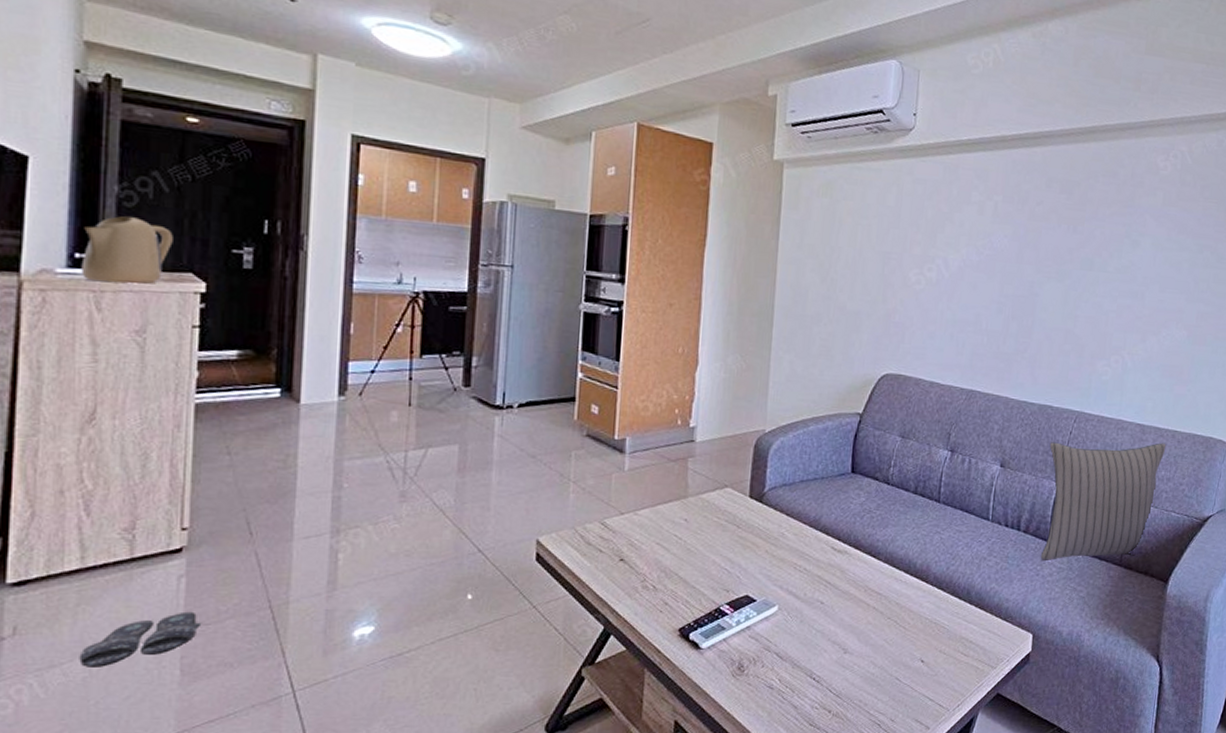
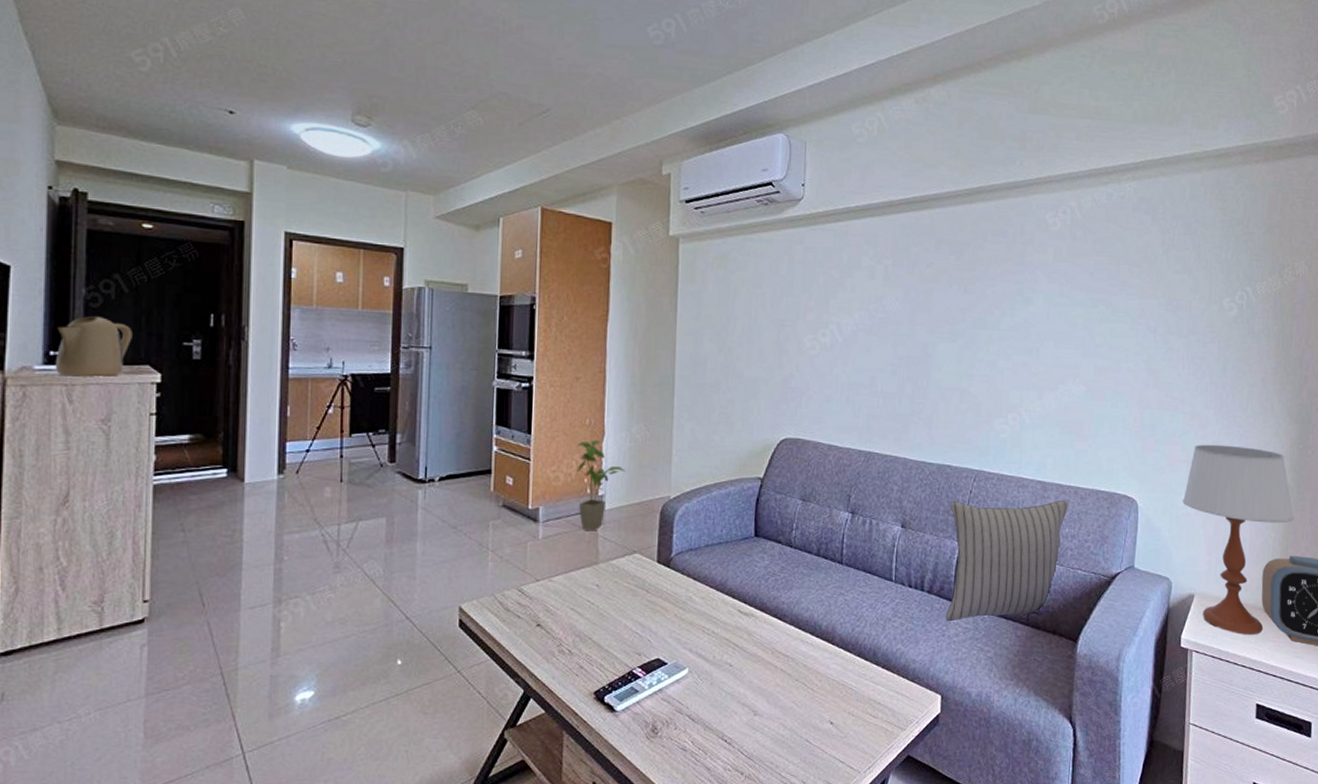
slippers: present [79,611,202,667] -> none [57,678,162,731]
house plant: none [667,369,719,464] -> present [576,439,625,531]

